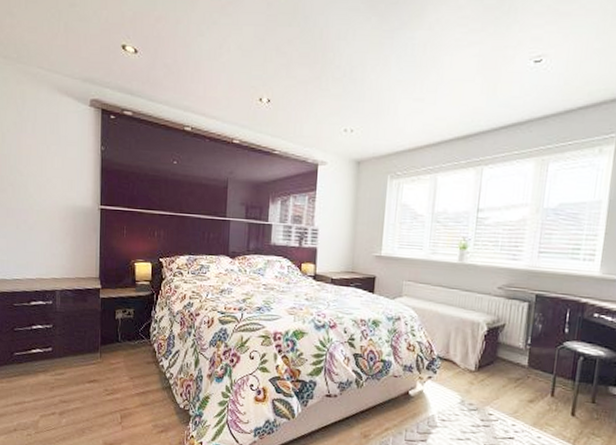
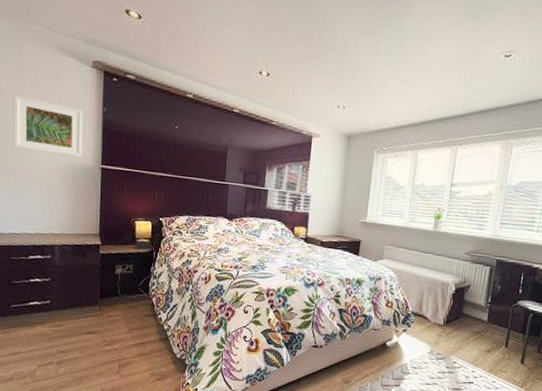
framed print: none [15,138,82,199] -> present [13,94,84,158]

